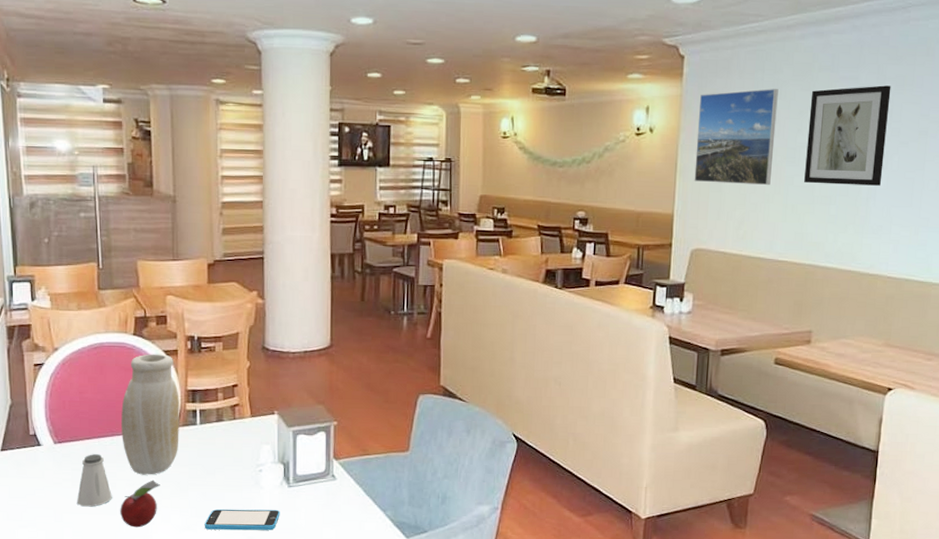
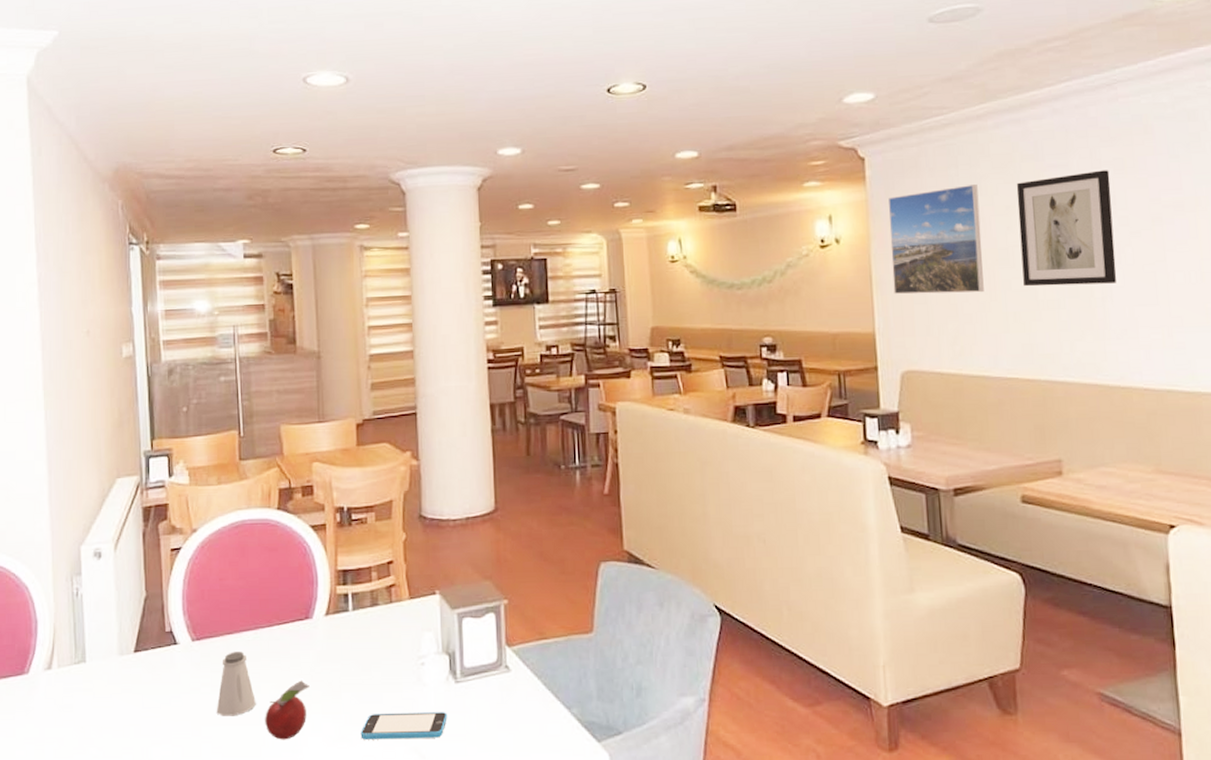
vase: present [121,354,179,475] -> none [265,530,330,675]

